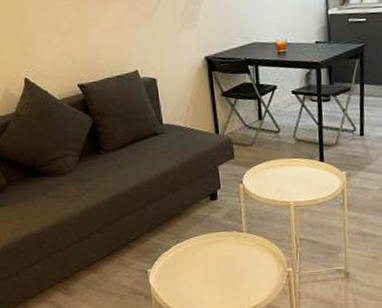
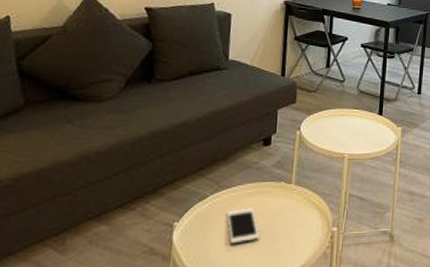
cell phone: none [190,254,222,285] -> present [227,208,259,244]

